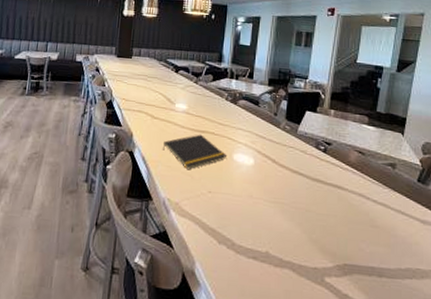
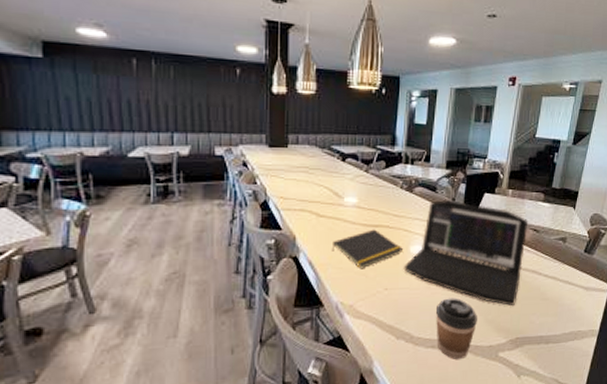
laptop: none [226,113,353,229] -> present [403,200,529,307]
coffee cup: none [257,209,301,277] -> present [435,298,477,359]

